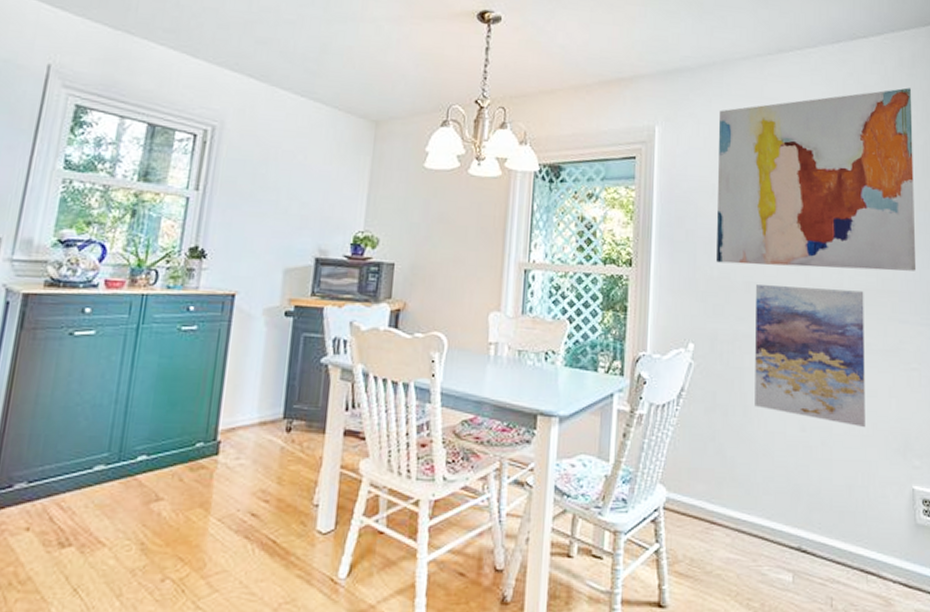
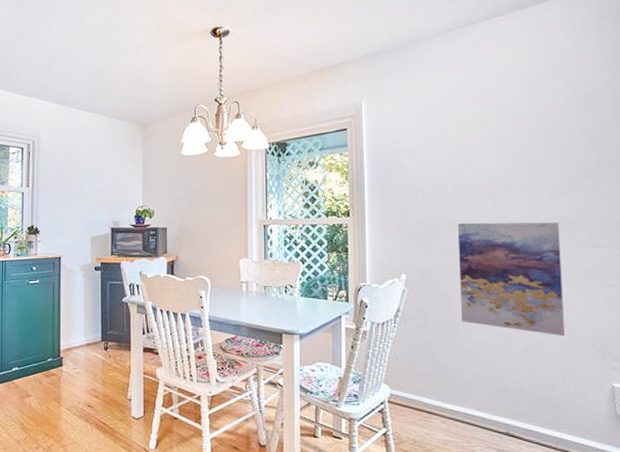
wall art: present [717,87,917,271] -> none [416,39,611,208]

